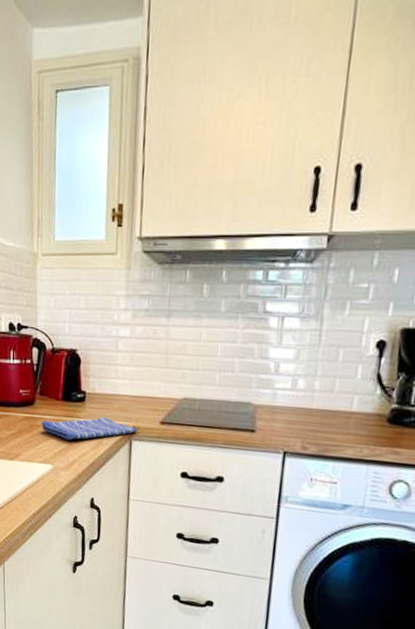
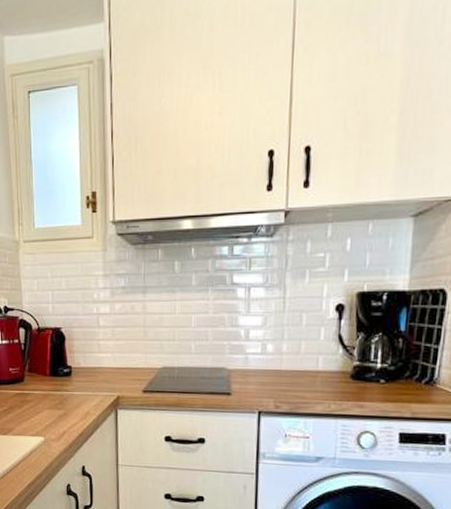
dish towel: present [41,417,138,440] -> none [32,389,123,413]

